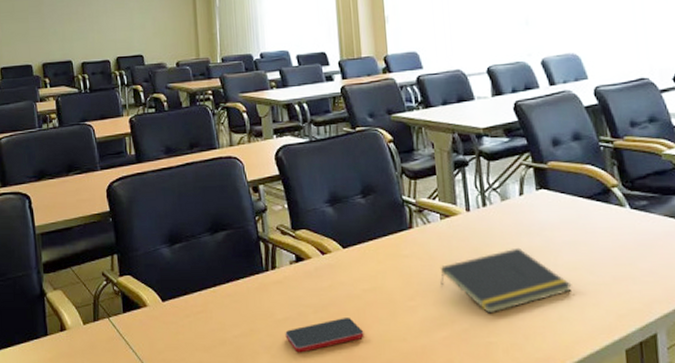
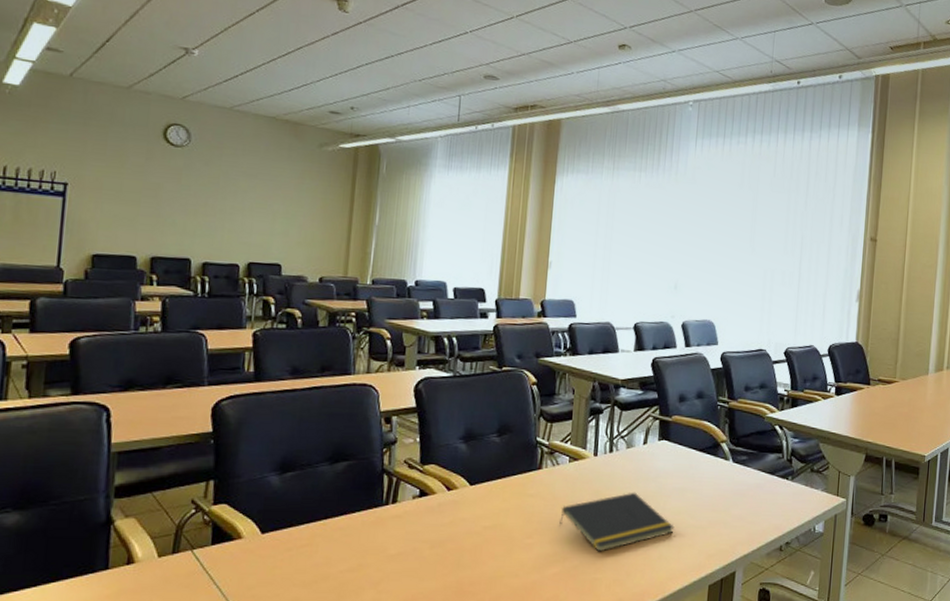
smartphone: present [285,318,364,353] -> none [396,554,478,589]

